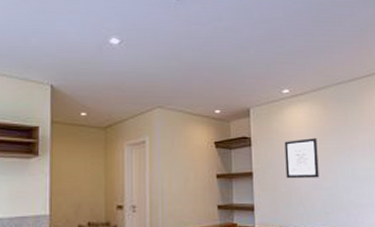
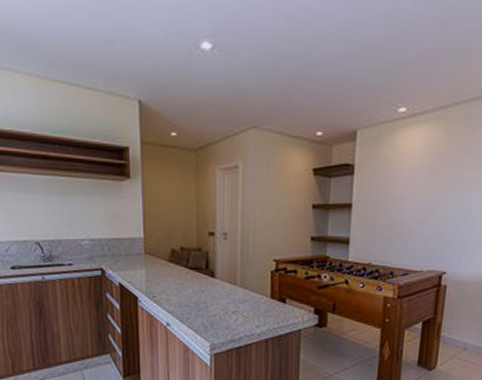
wall art: present [284,138,319,179] -> none [389,167,431,213]

